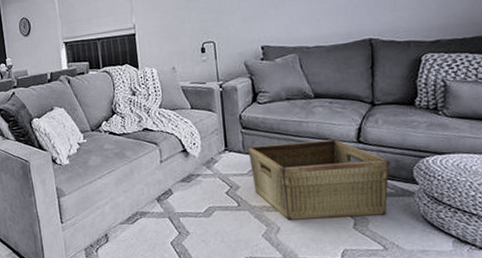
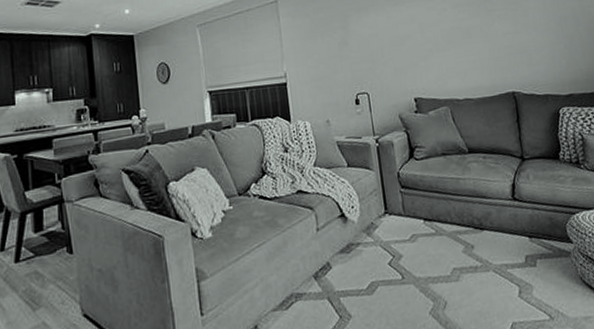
hamper: present [247,139,391,220] -> none [407,197,548,292]

